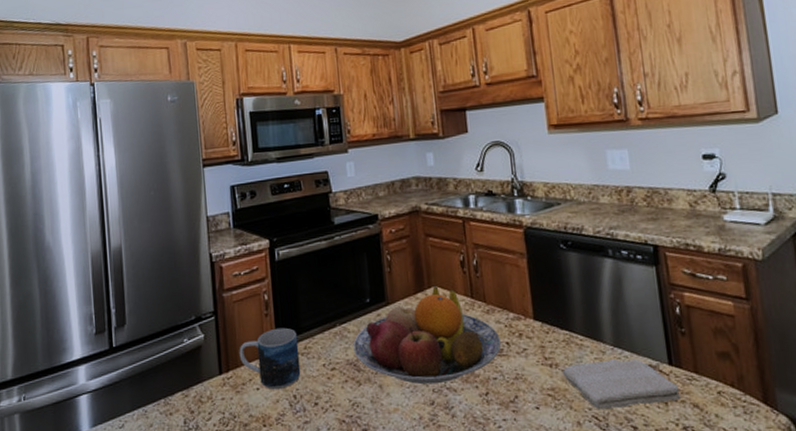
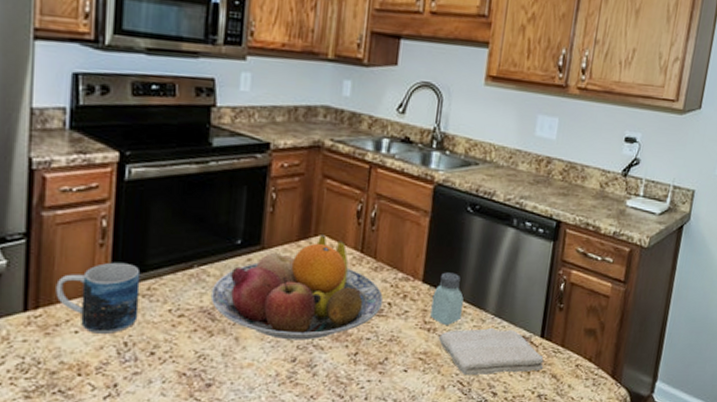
saltshaker: none [546,307,580,360] -> present [430,272,464,325]

